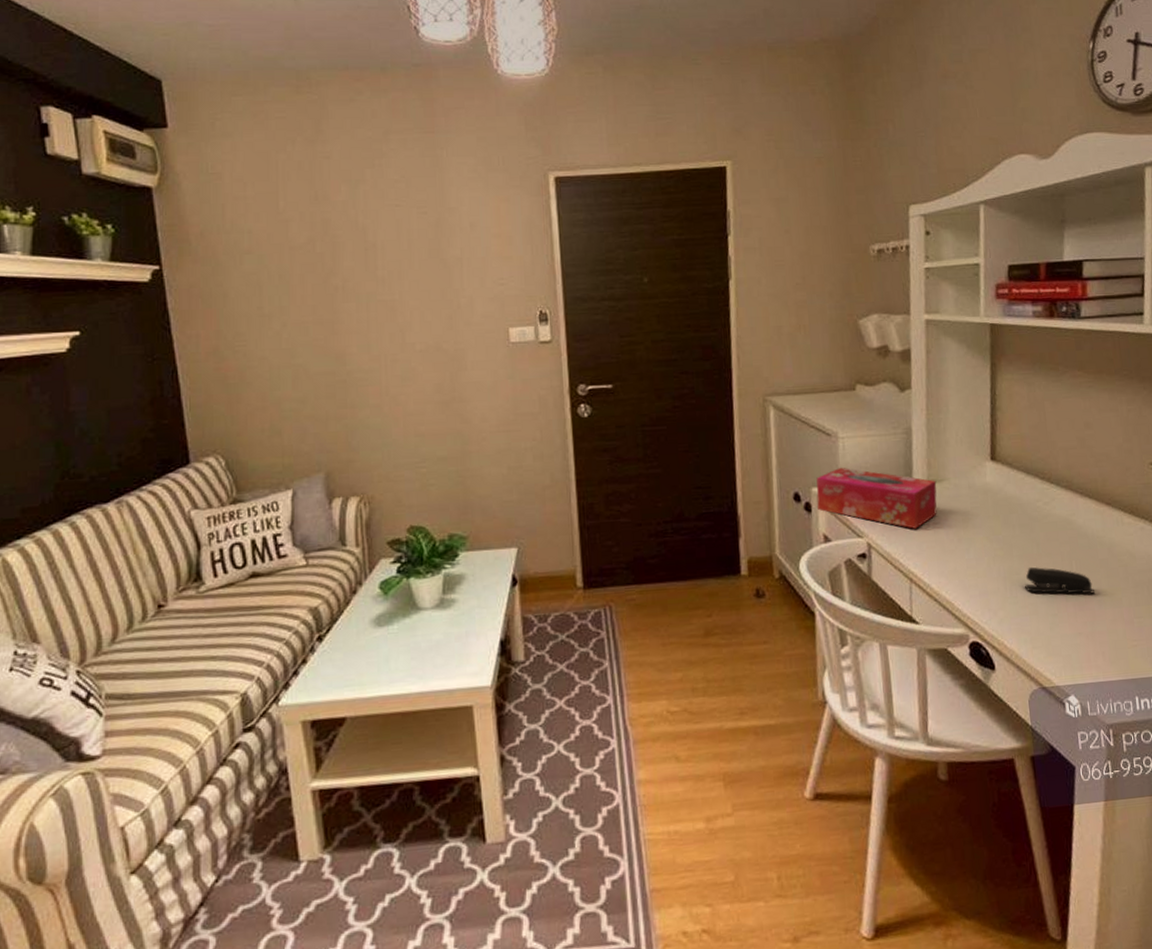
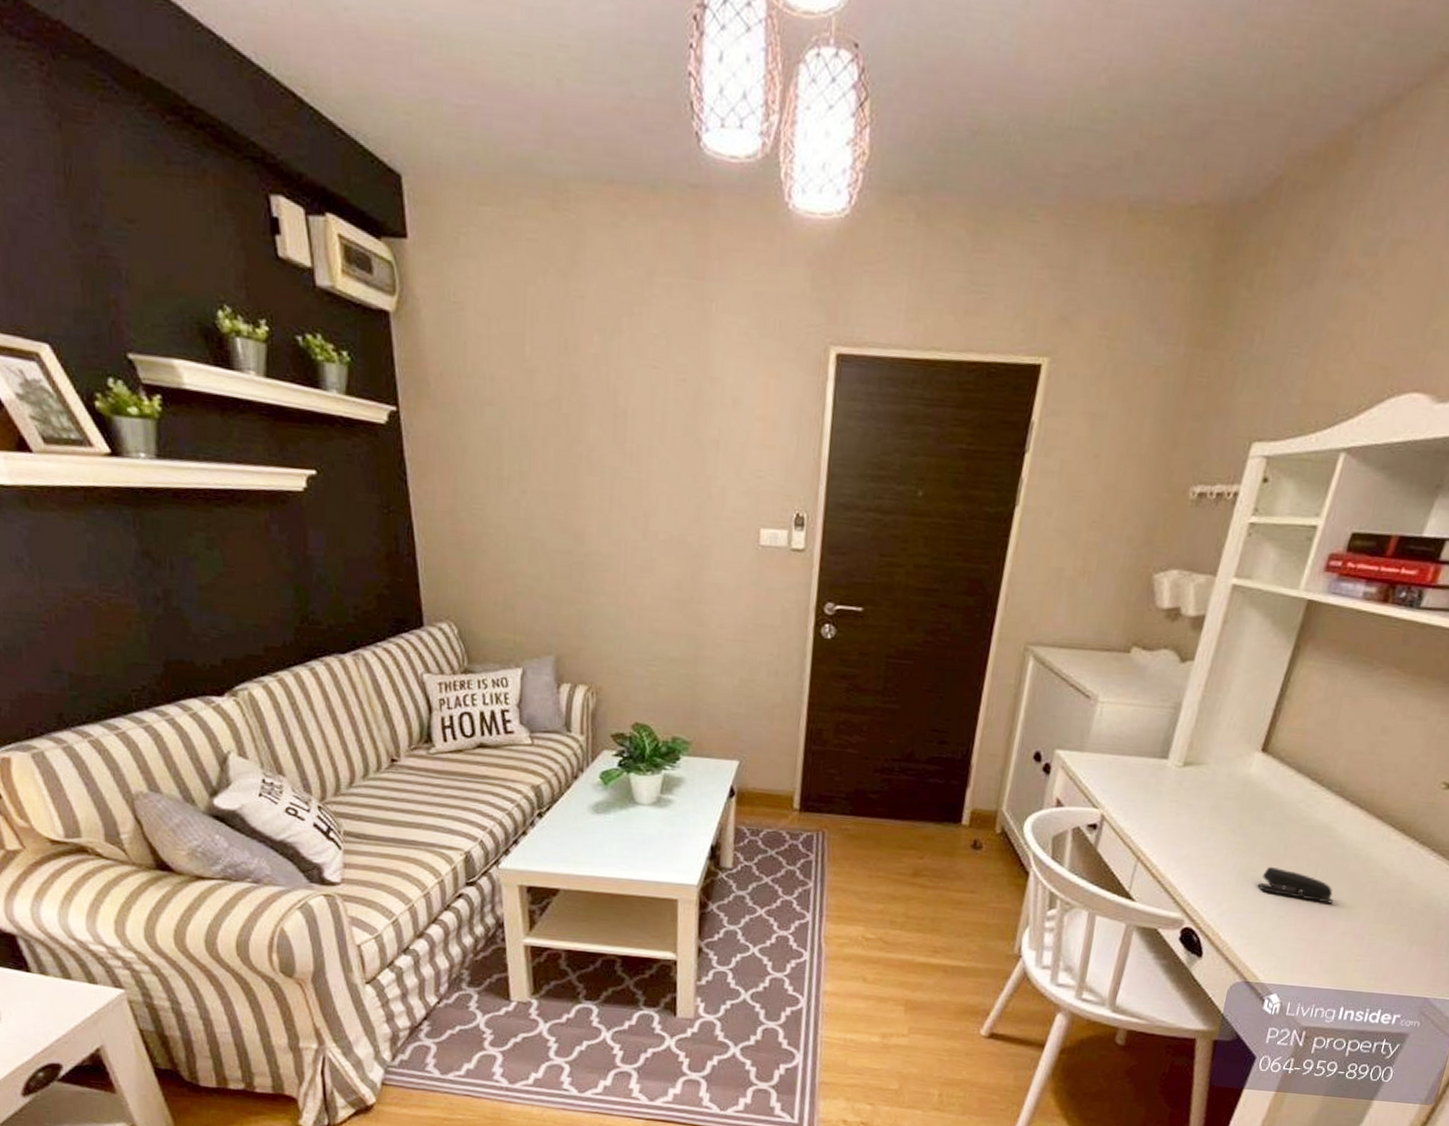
tissue box: present [816,467,937,529] -> none [1057,733,1194,809]

